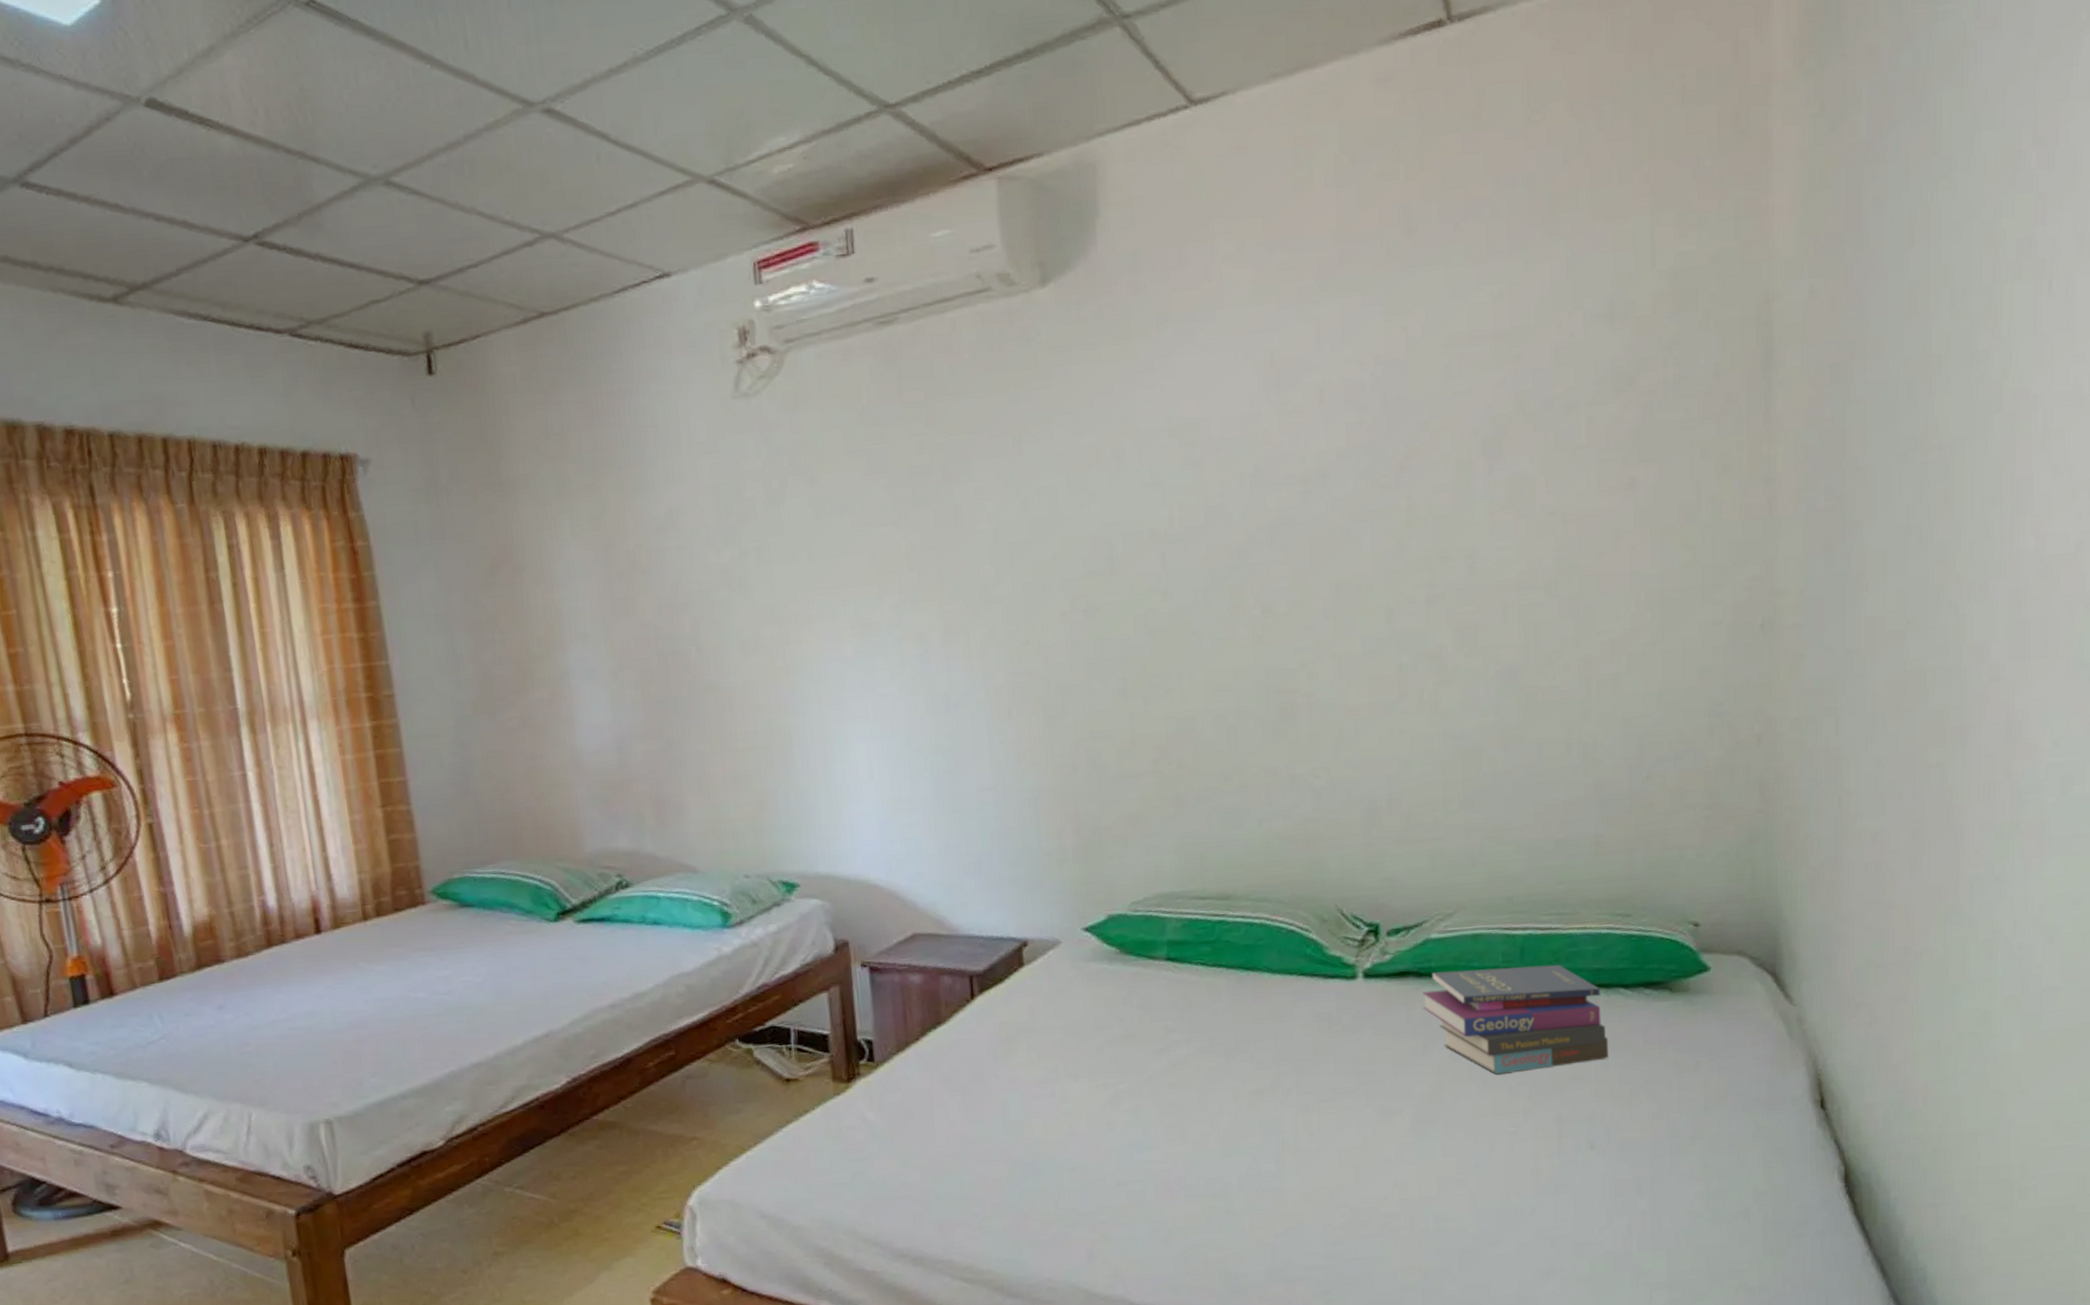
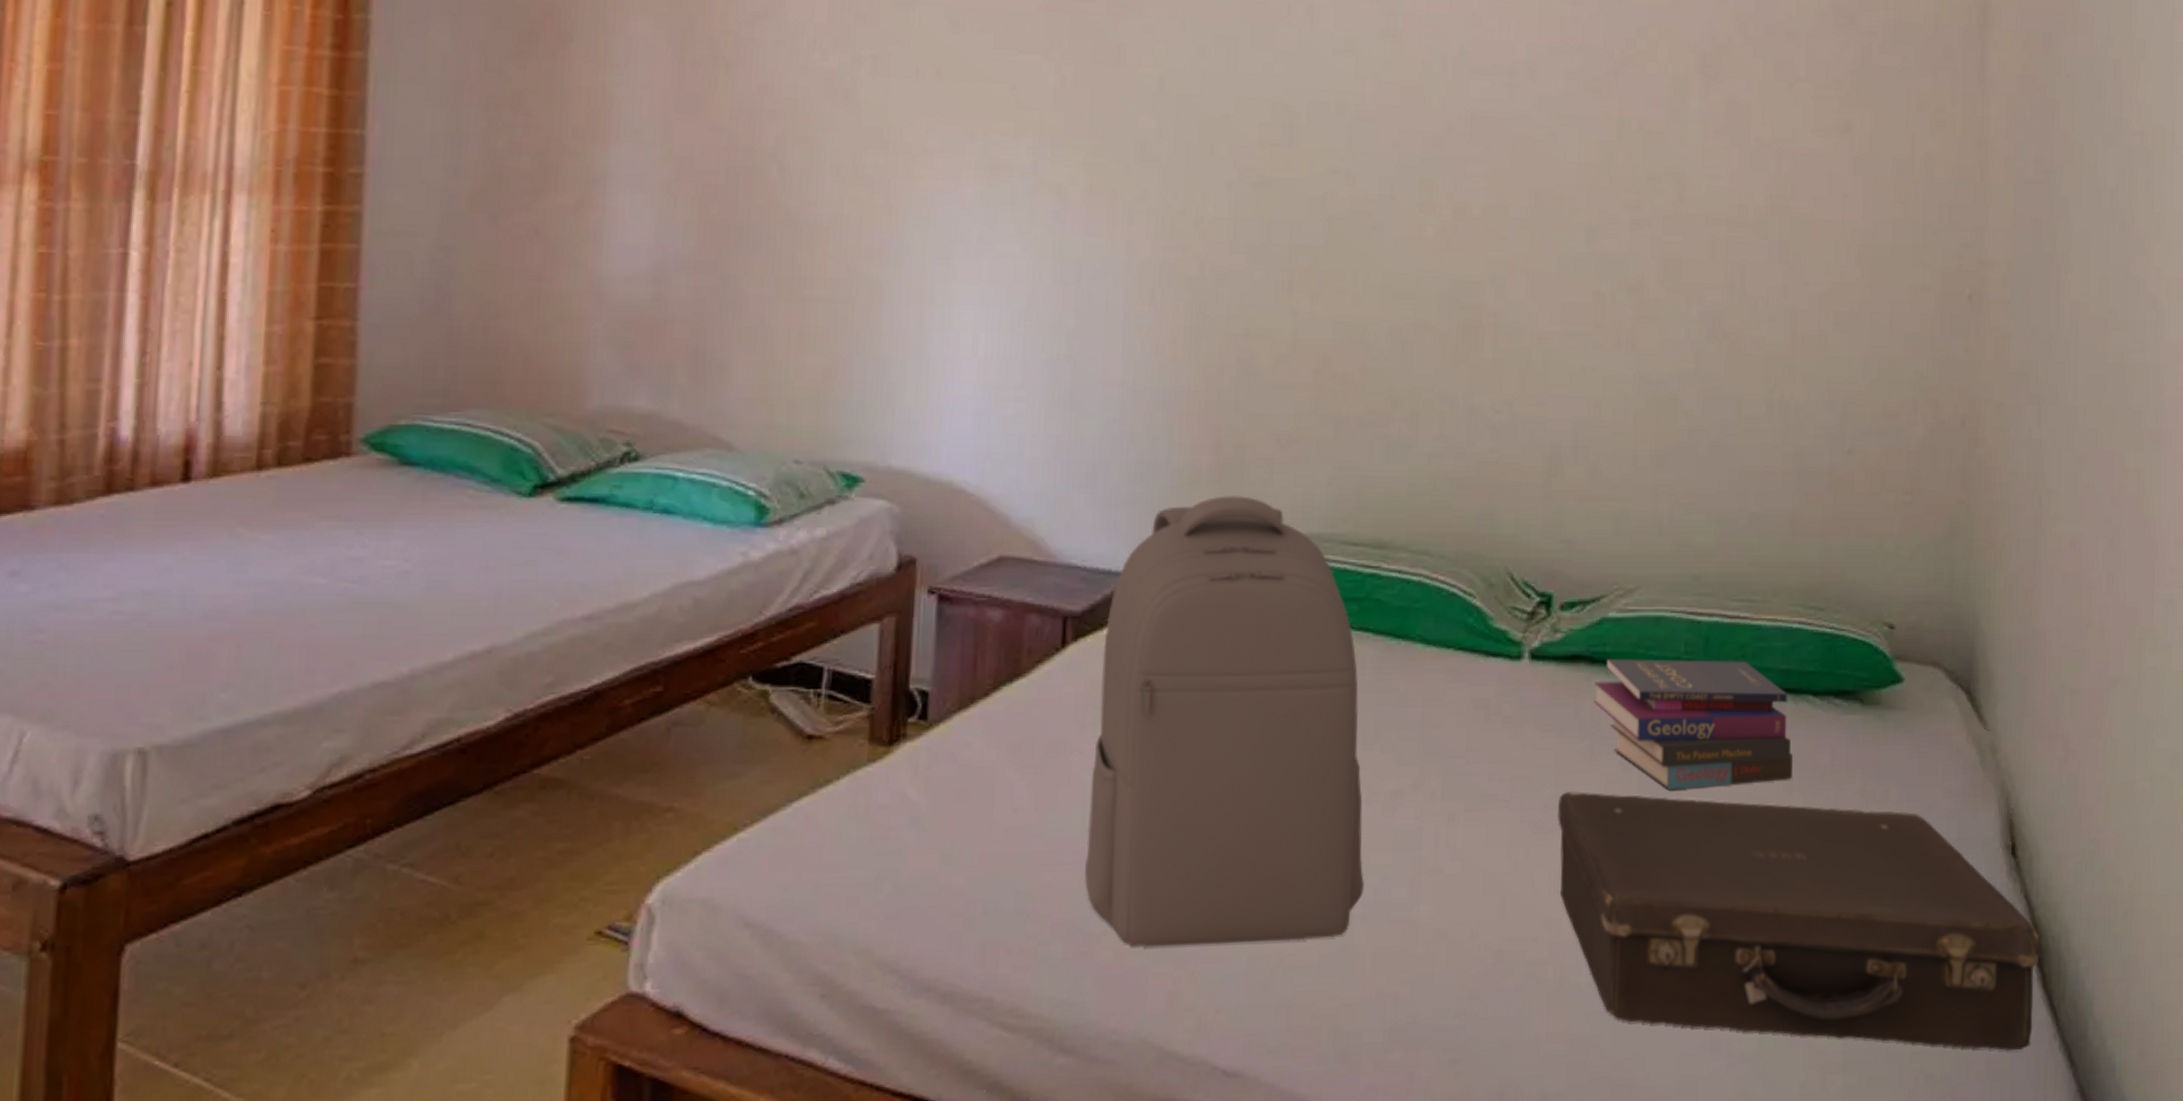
backpack: none [1004,868,1238,1218] -> present [1084,495,1364,947]
suitcase: none [1398,1078,1852,1267] -> present [1558,790,2041,1051]

